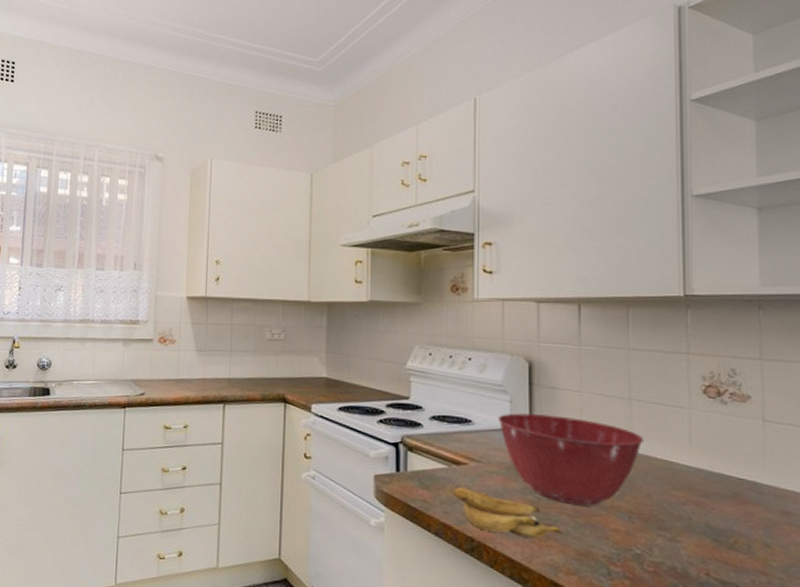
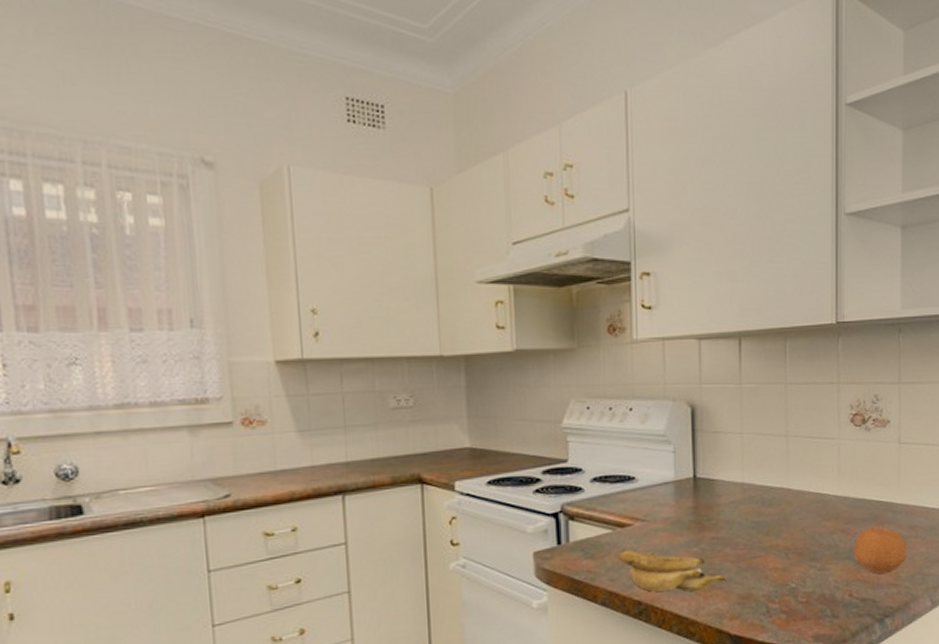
mixing bowl: present [498,413,645,505] -> none [662,461,800,550]
fruit: none [709,504,779,559] -> present [853,526,907,575]

